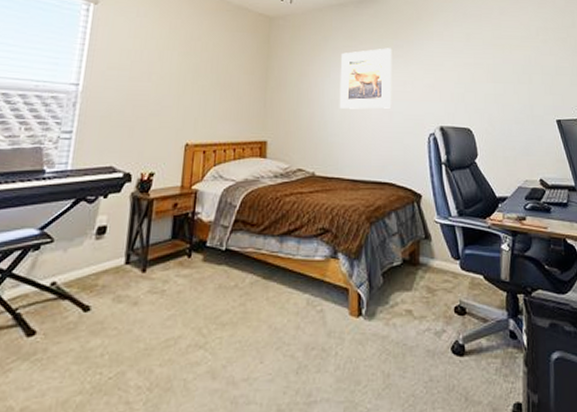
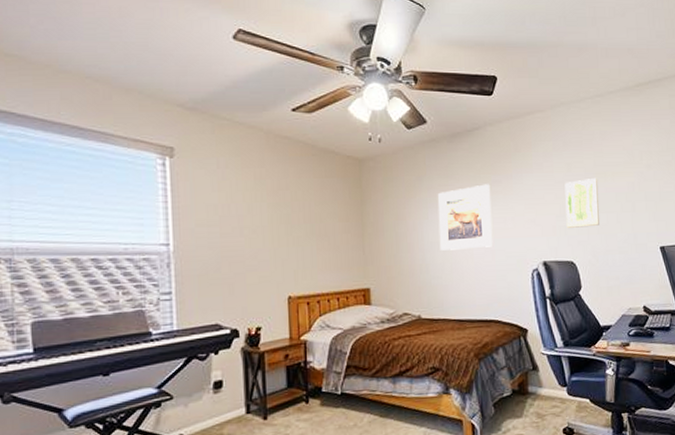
wall art: none [463,49,497,96] -> present [564,177,599,228]

